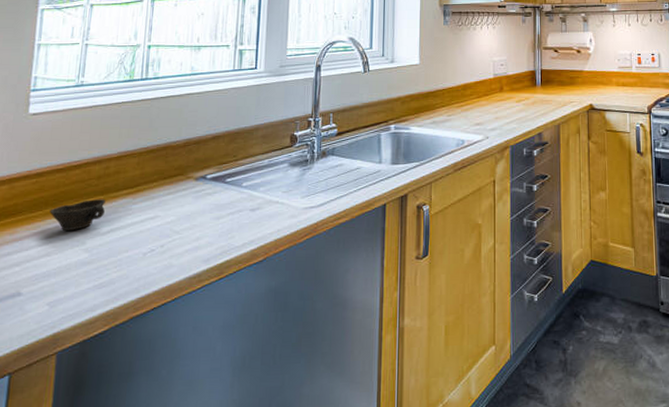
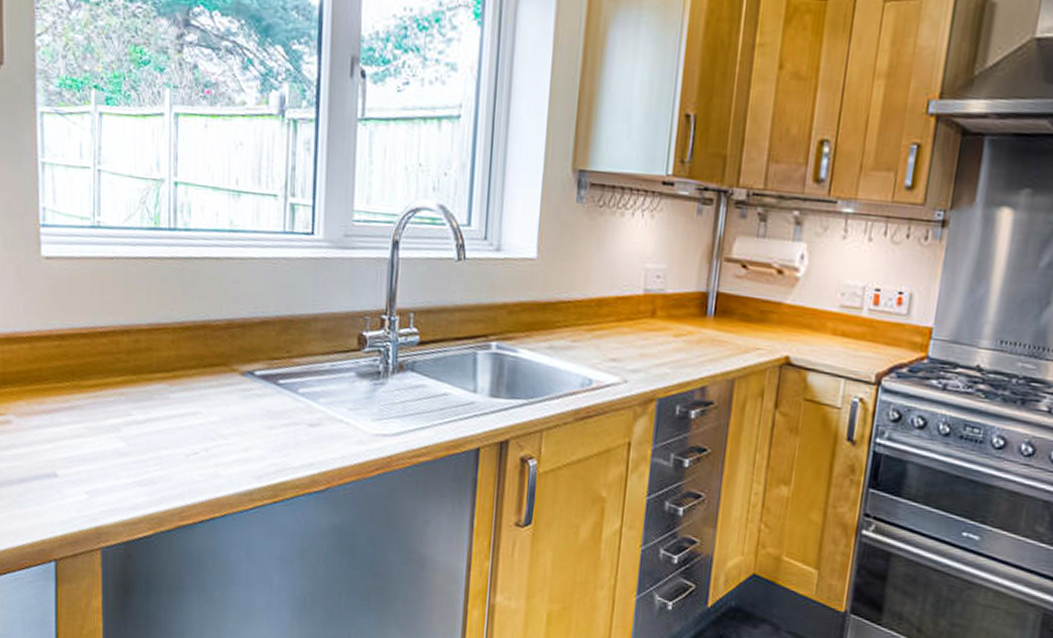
cup: present [50,199,106,230] -> none [78,378,138,413]

